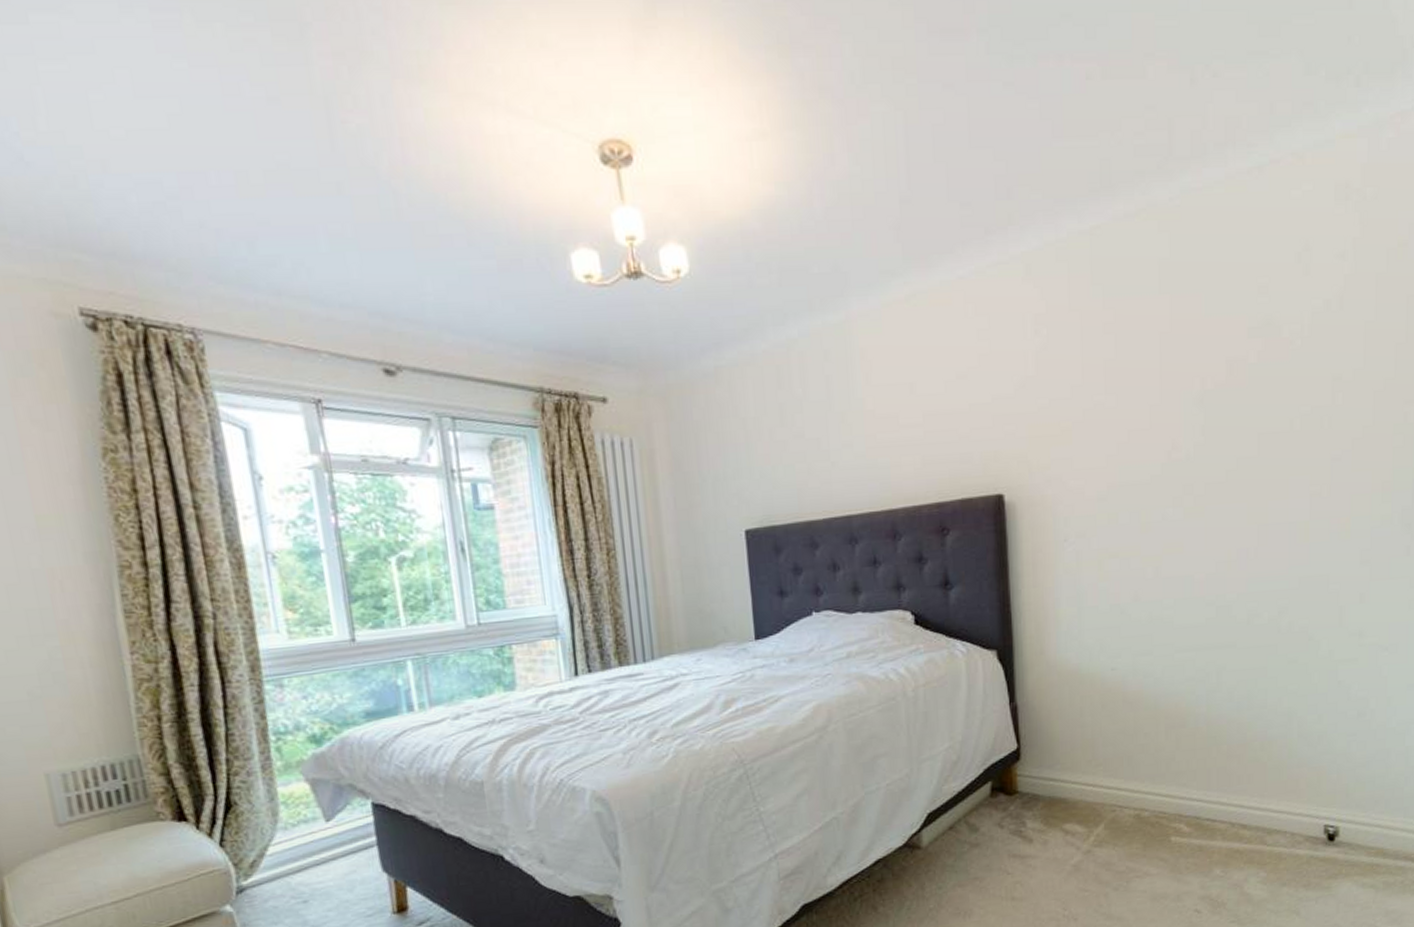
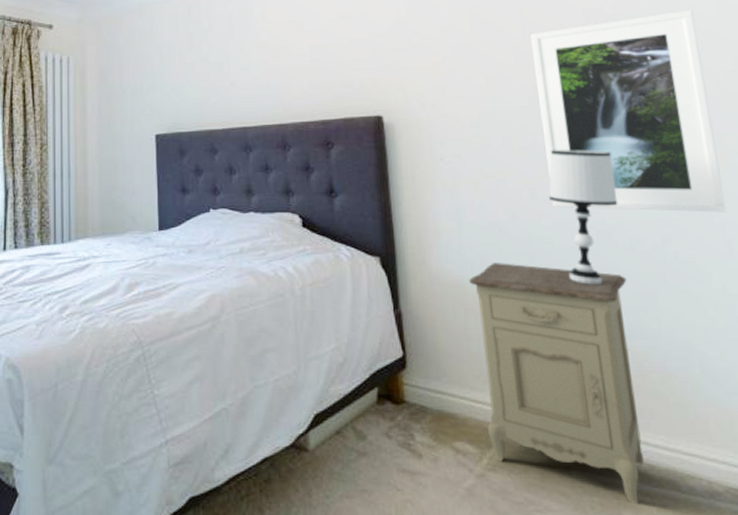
nightstand: none [1087,646,1241,861] -> present [469,263,644,505]
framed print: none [1168,356,1343,585] -> present [530,10,727,212]
table lamp: none [1173,521,1240,662] -> present [548,150,618,285]

